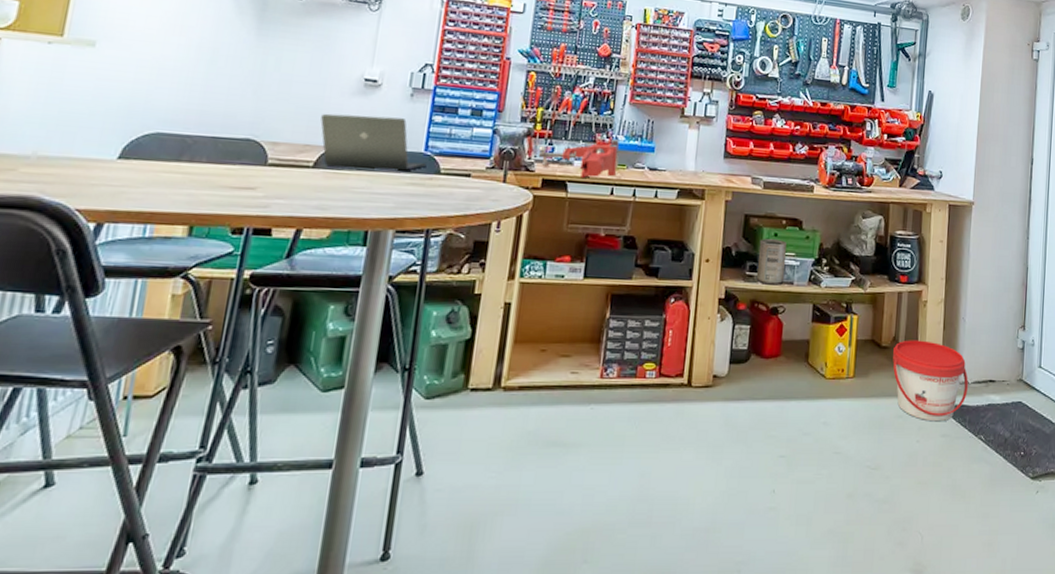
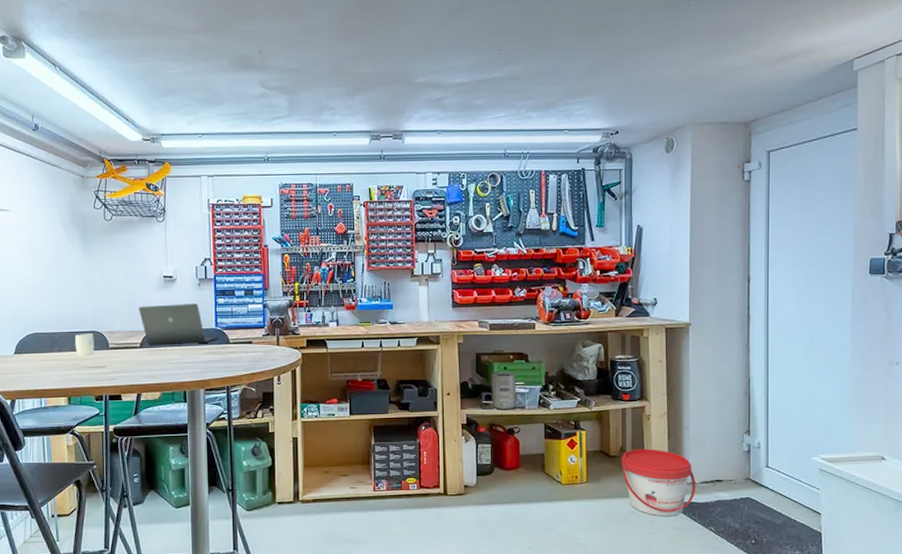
mug: none [215,140,248,172] -> present [74,334,95,356]
bench vise: present [537,138,620,179] -> none [300,301,365,337]

